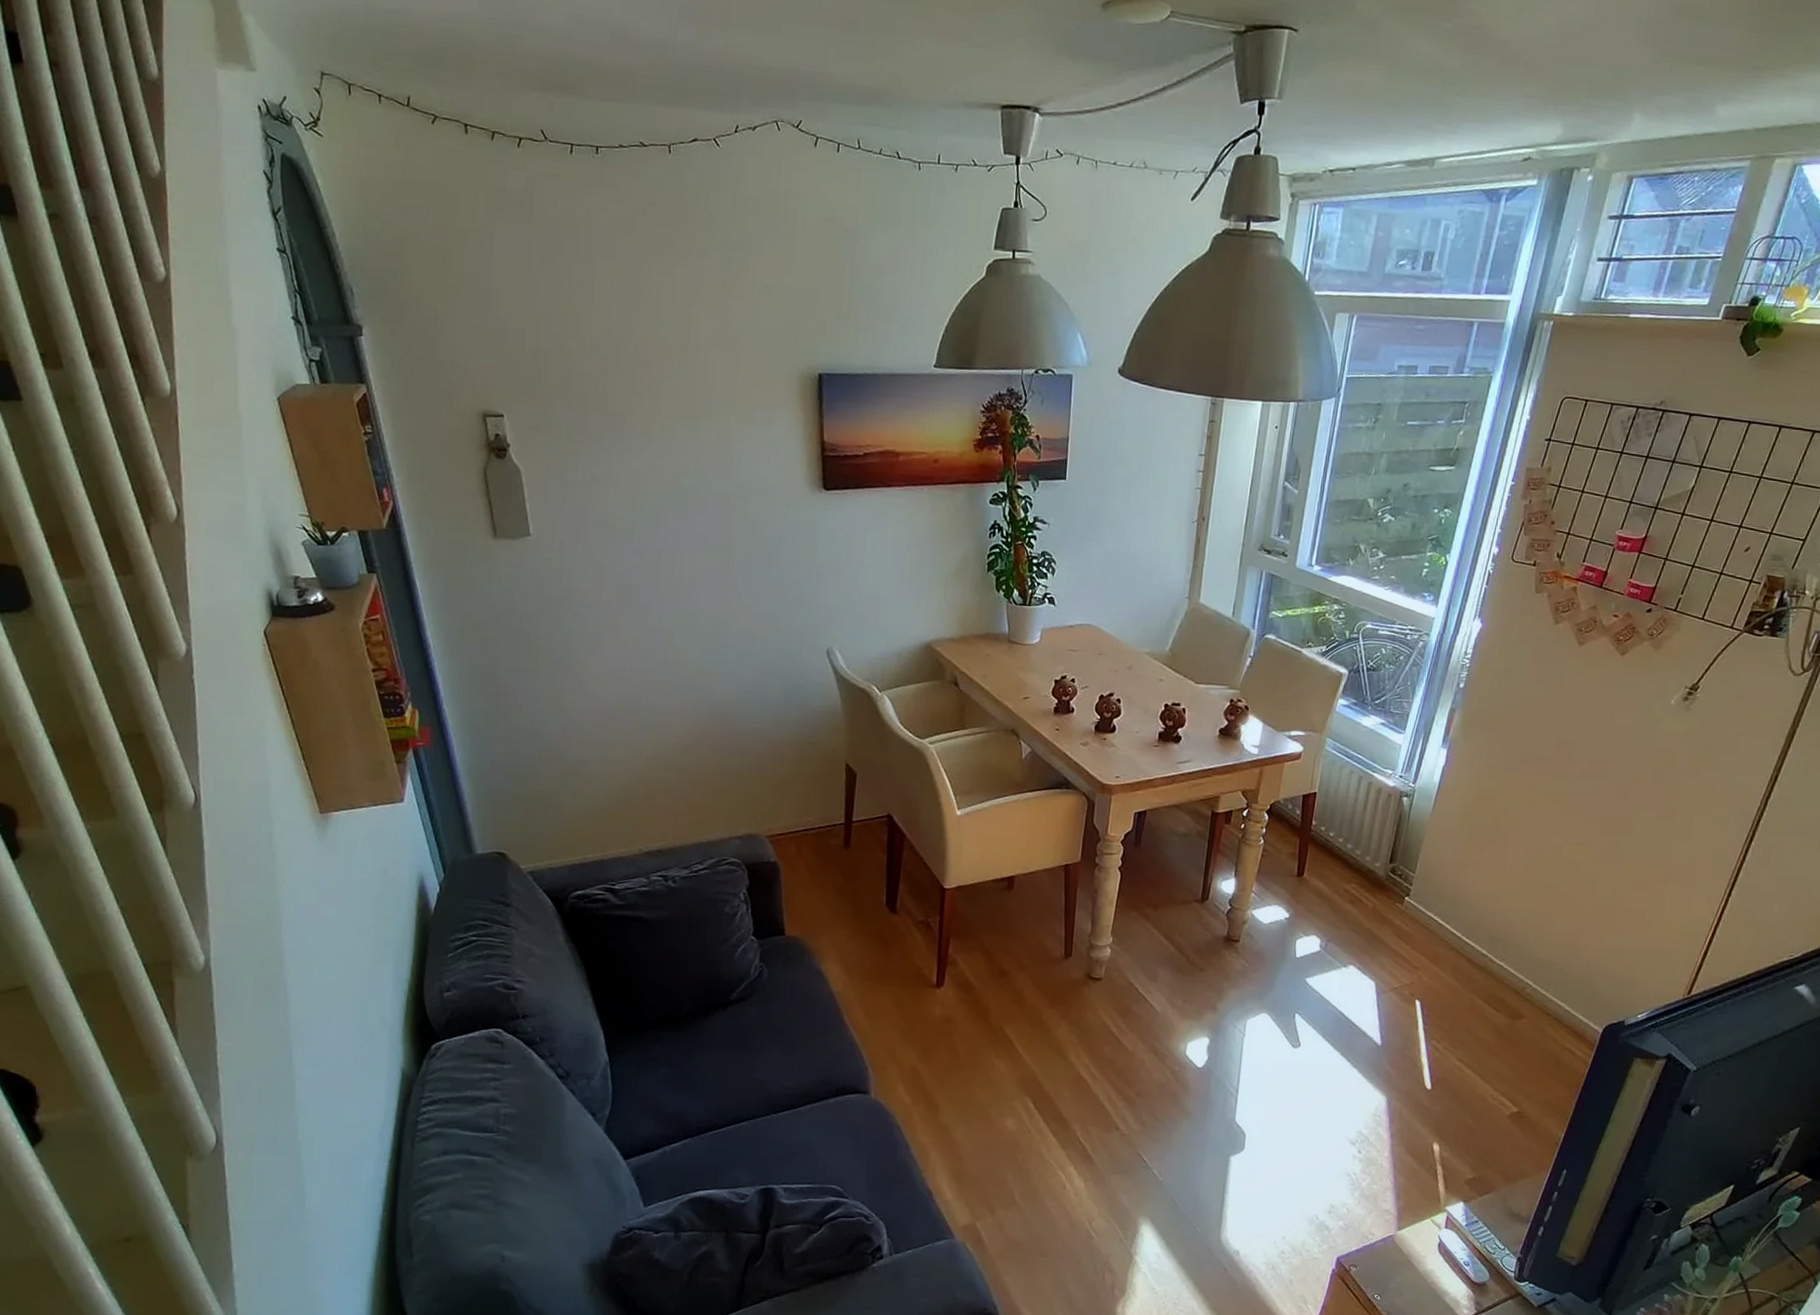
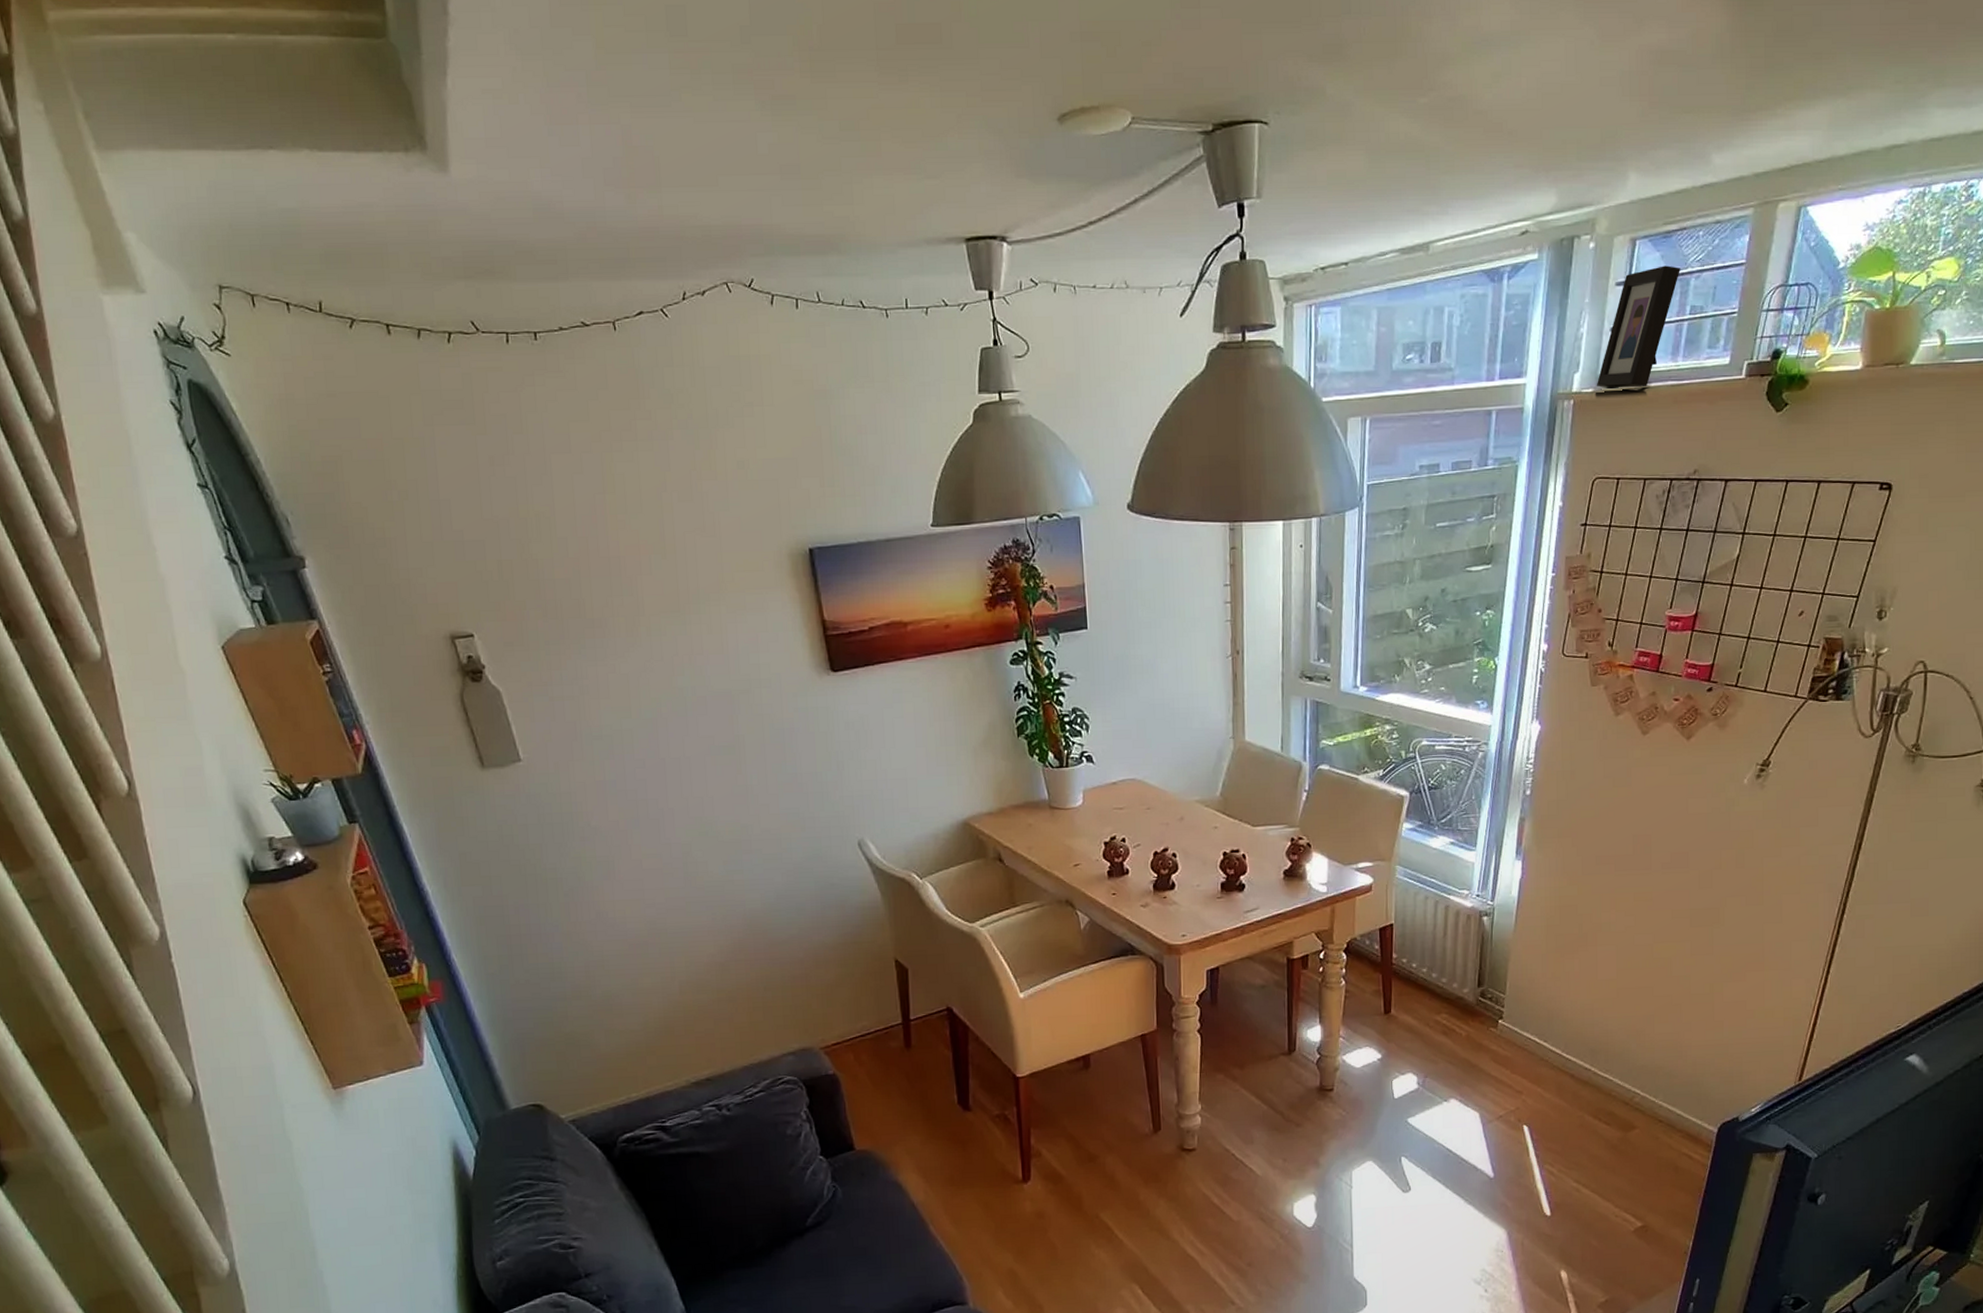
picture frame: none [1577,205,1672,318] -> present [1596,265,1680,389]

